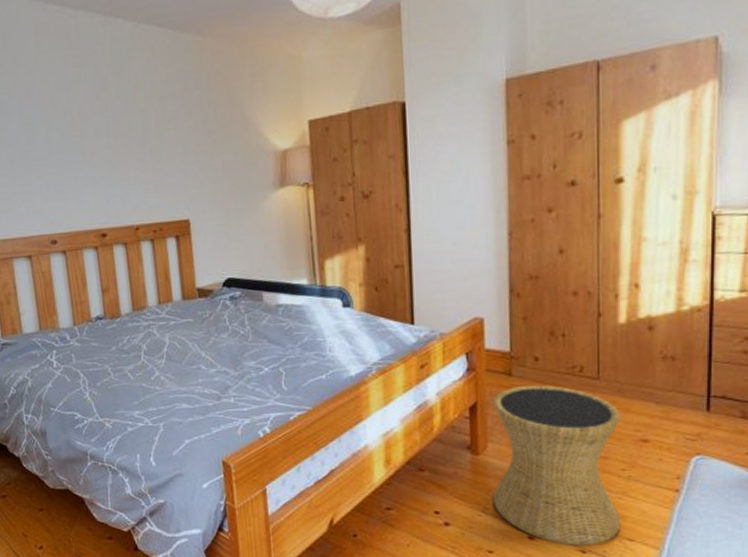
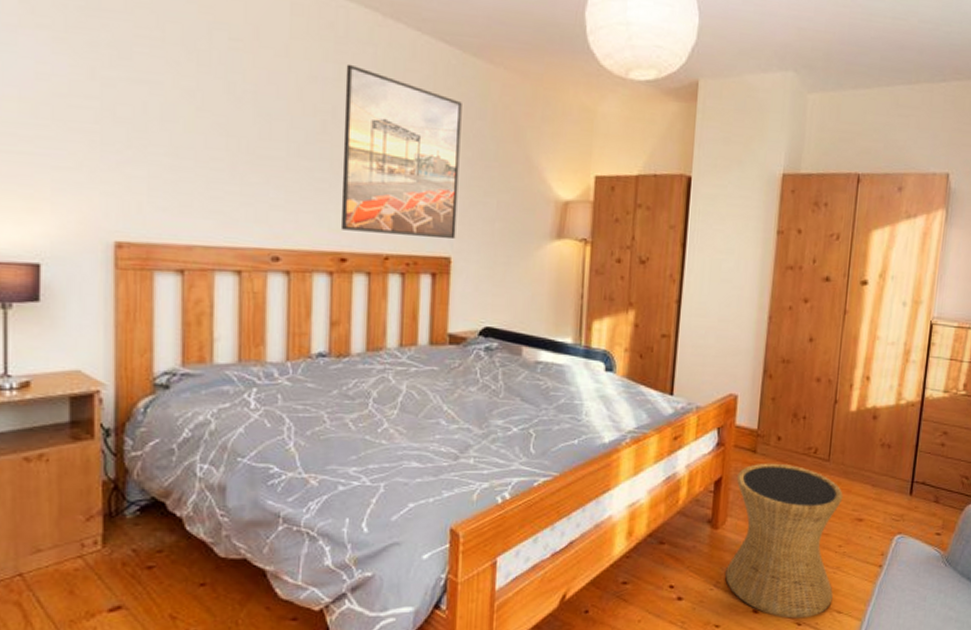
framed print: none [82,65,191,210] -> present [341,63,462,238]

